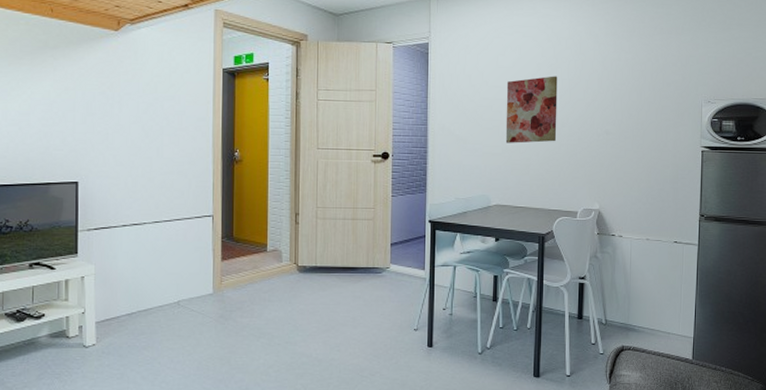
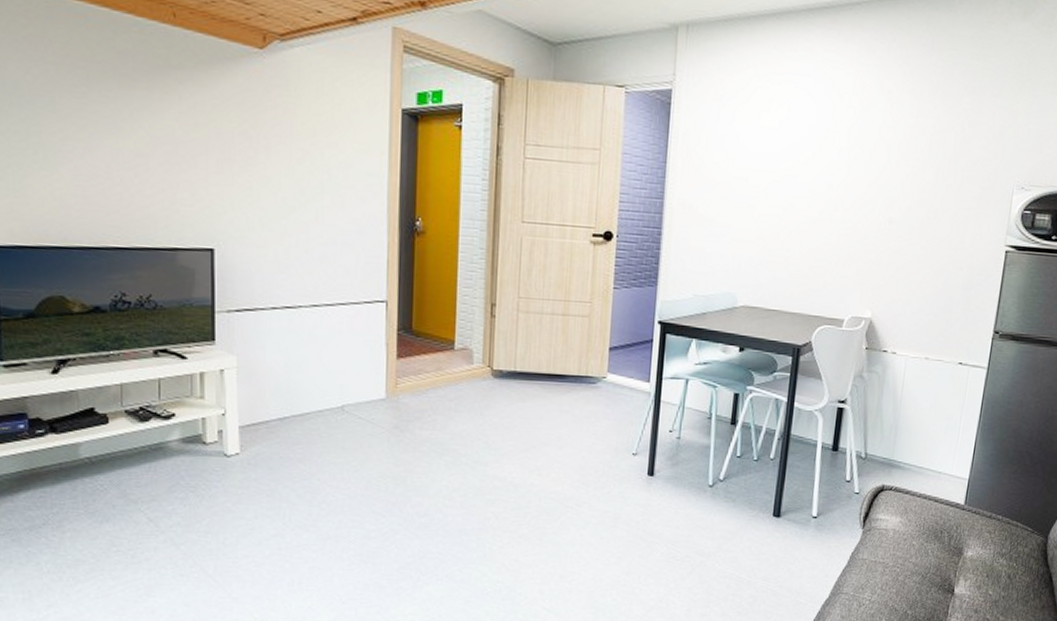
wall art: present [505,76,558,143] -> none [761,142,835,230]

